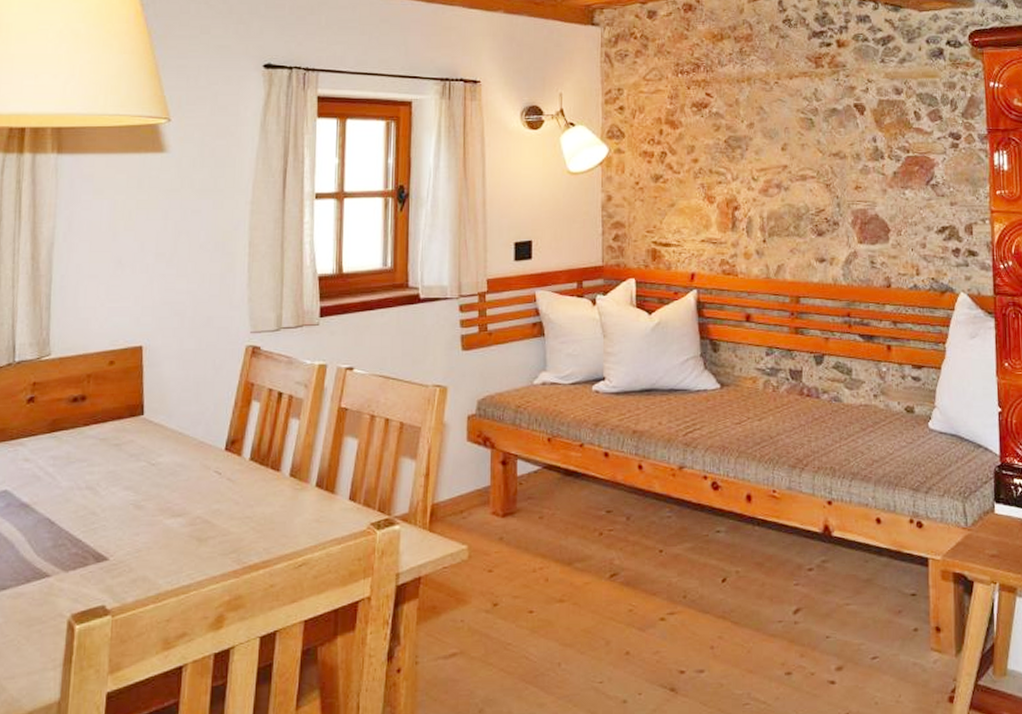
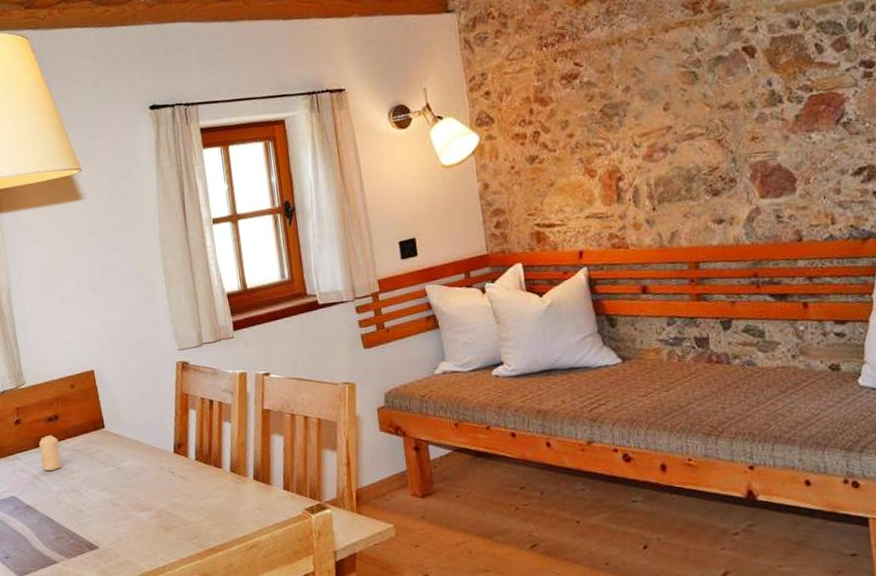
candle: none [53,418,81,462] -> present [38,435,62,471]

